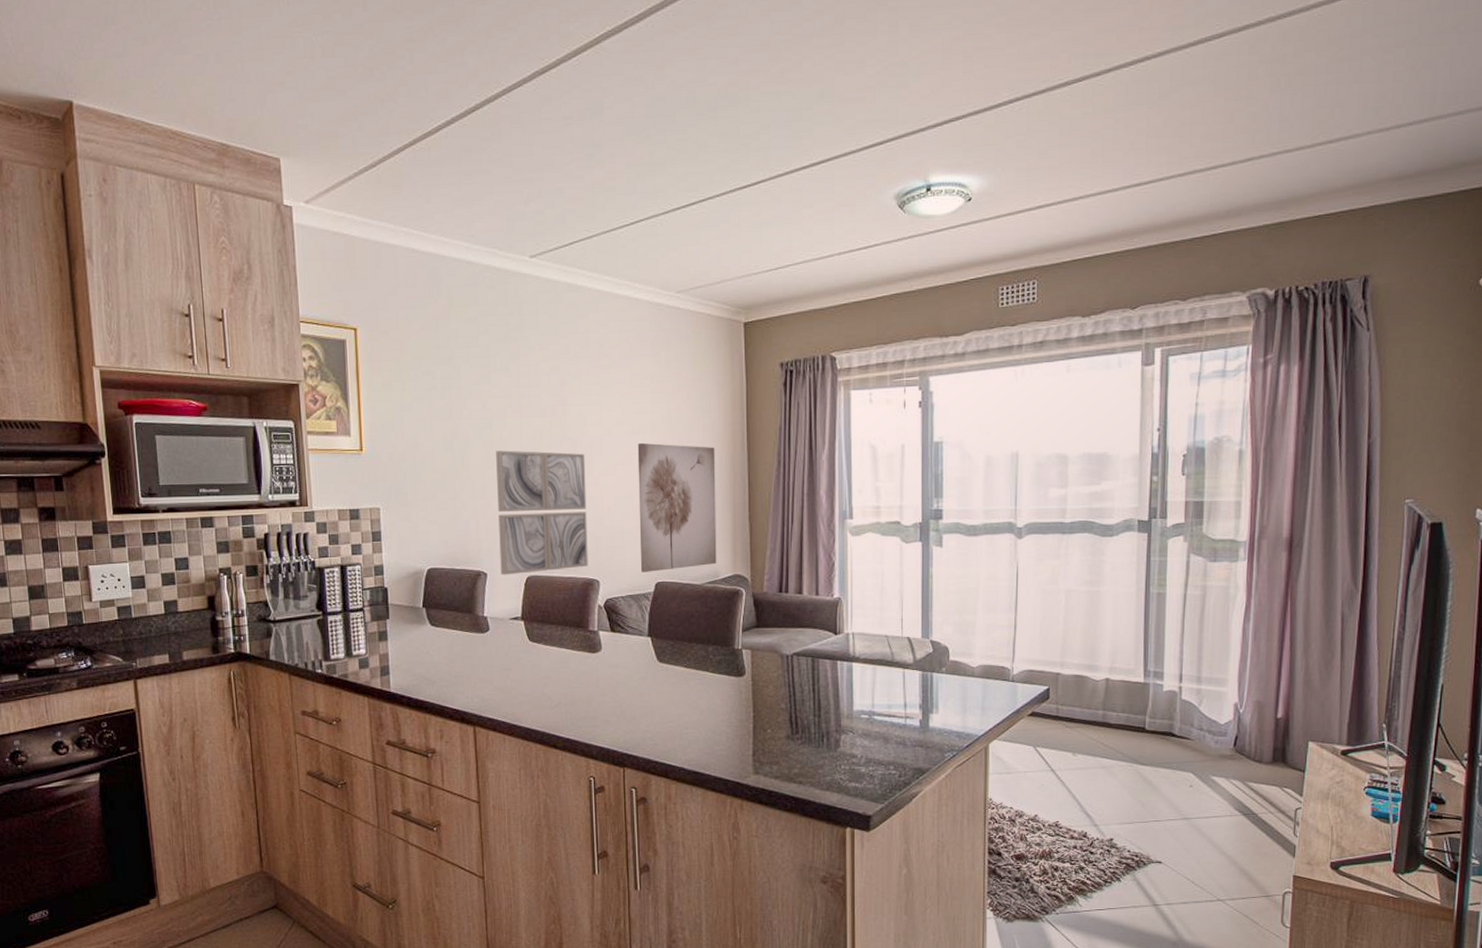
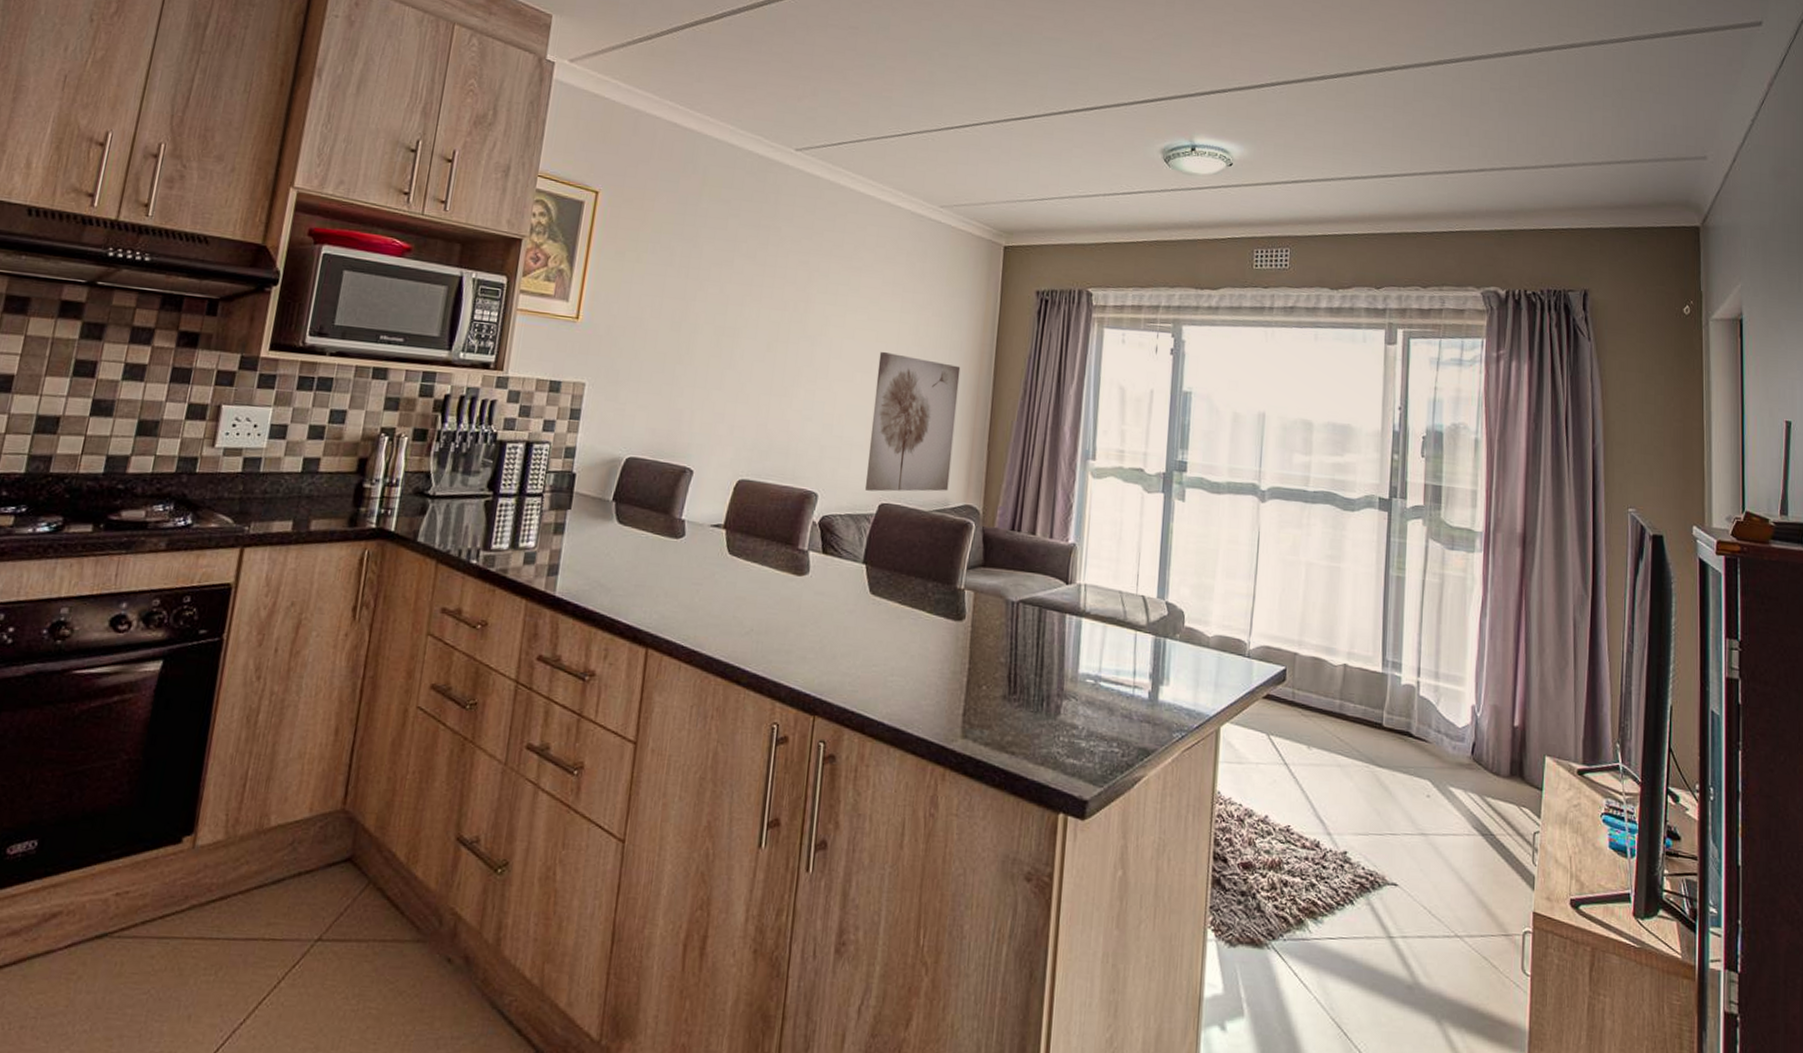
wall art: present [496,450,588,575] -> none [709,339,823,477]

